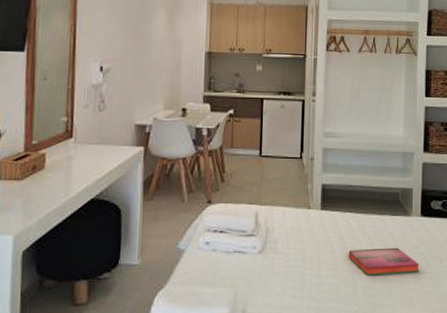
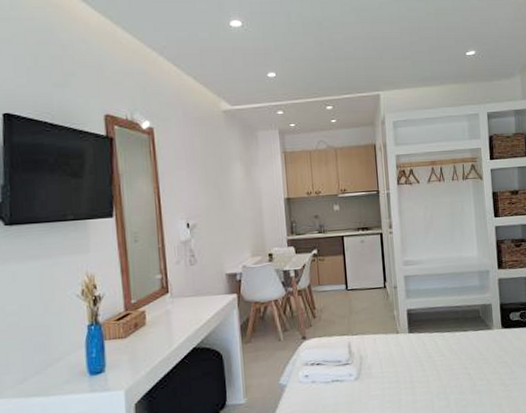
hardback book: present [348,247,420,276] -> none [438,359,506,389]

